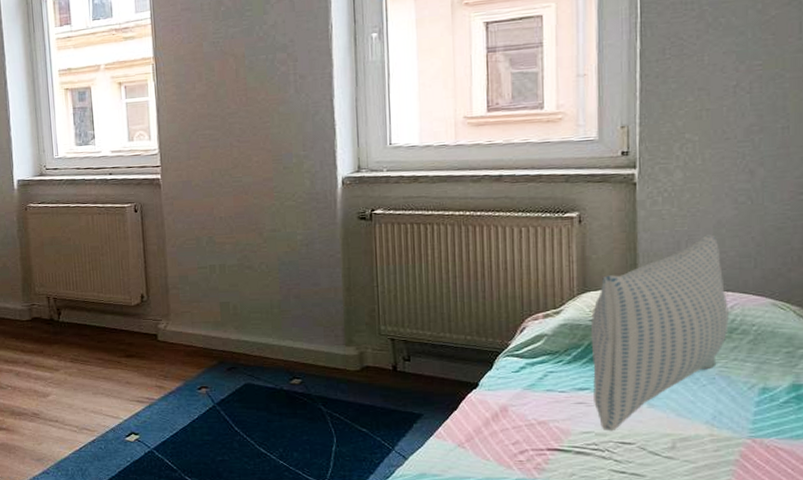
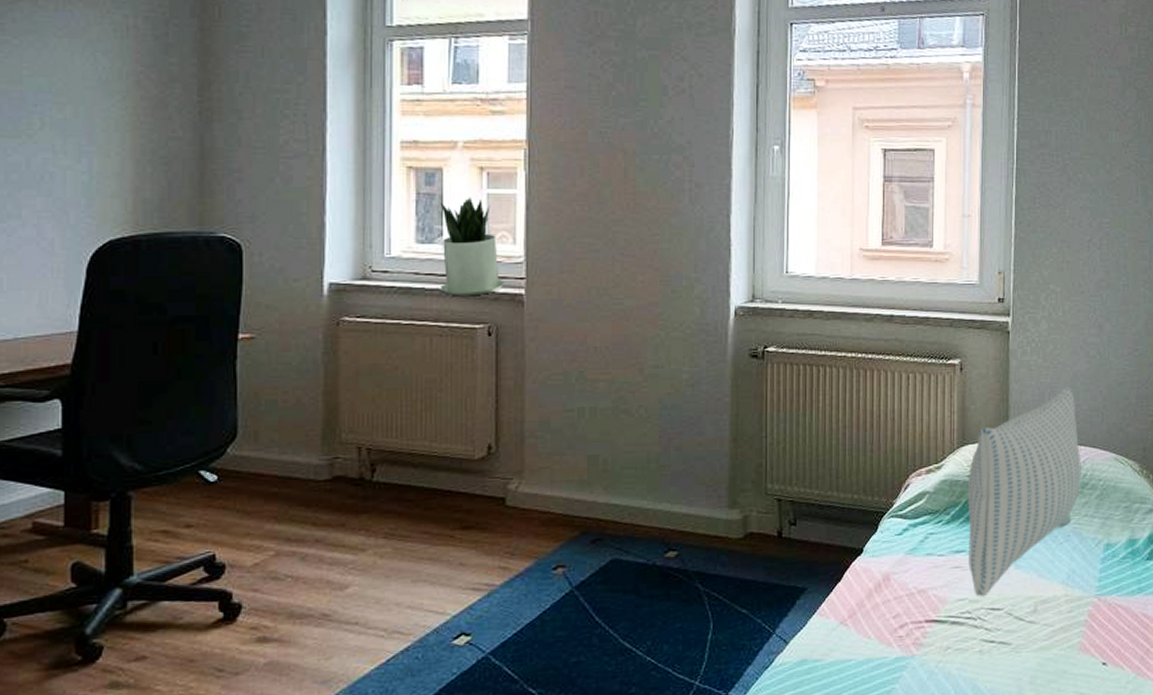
planter: none [91,106,146,184] -> present [440,196,506,297]

